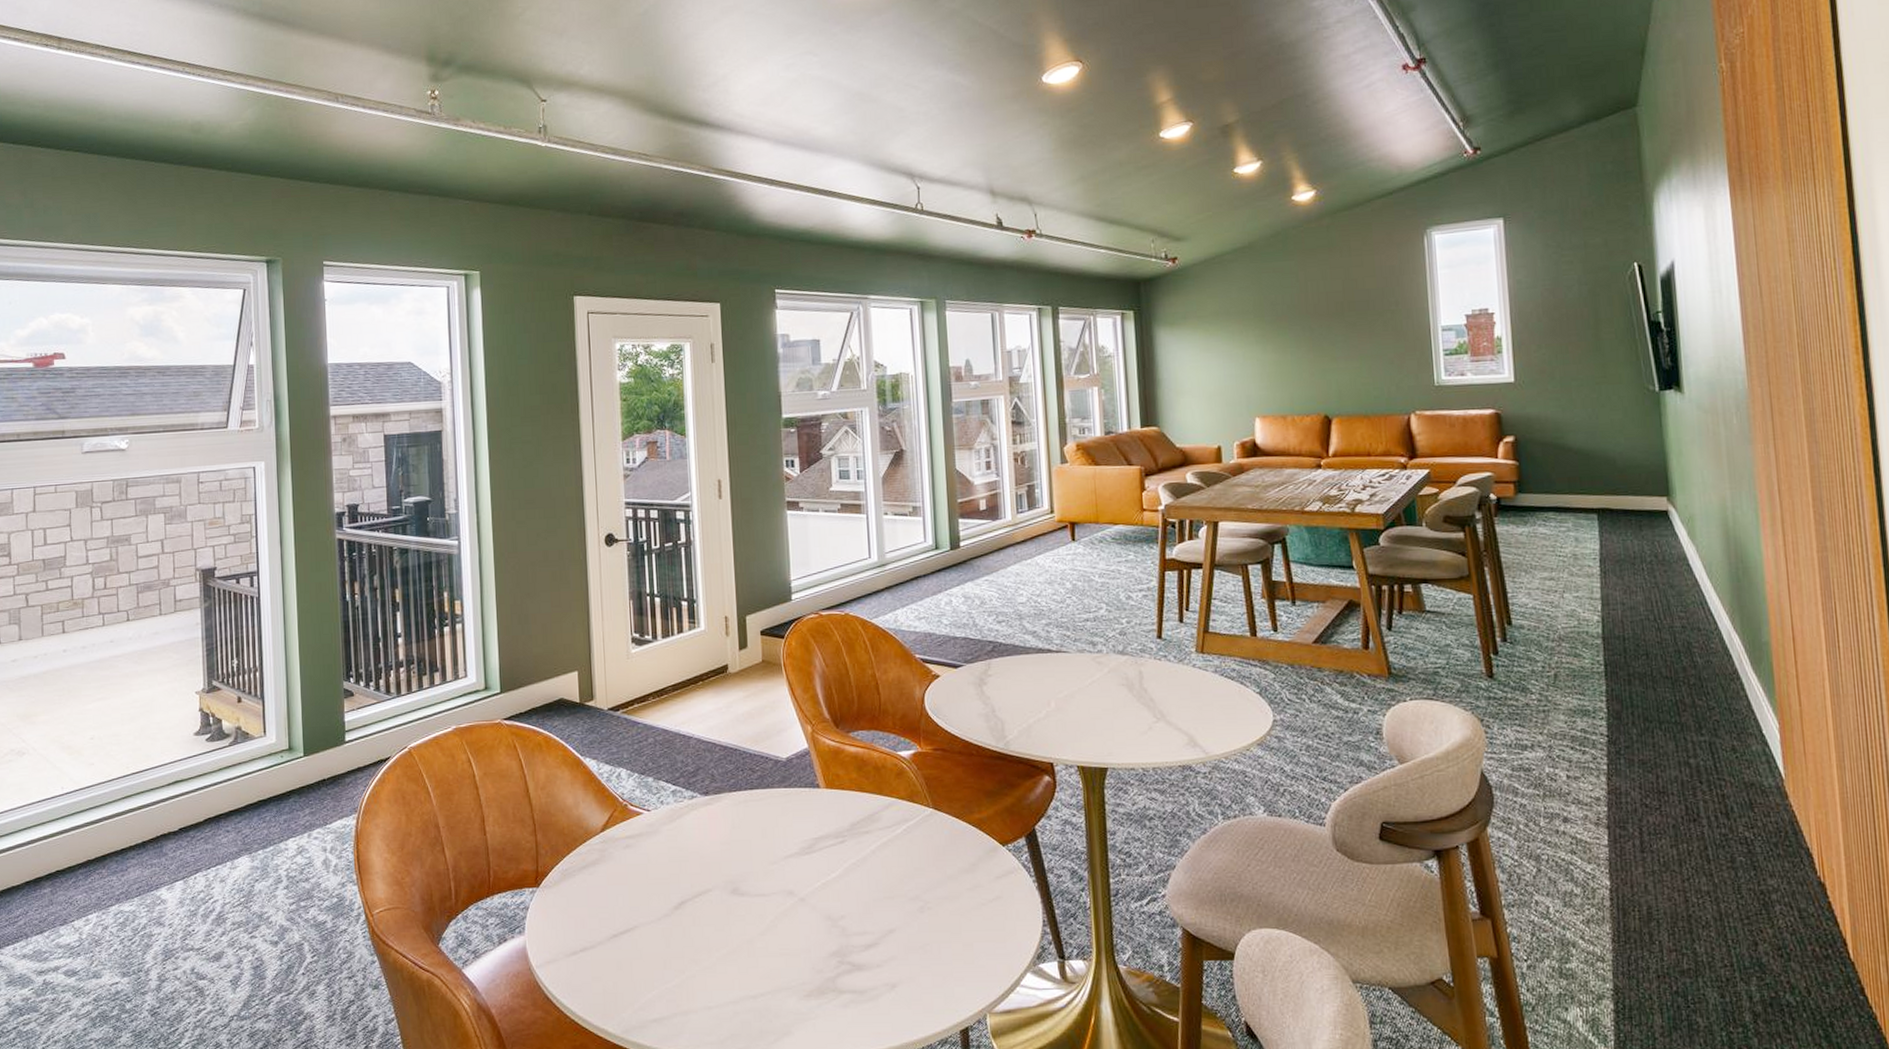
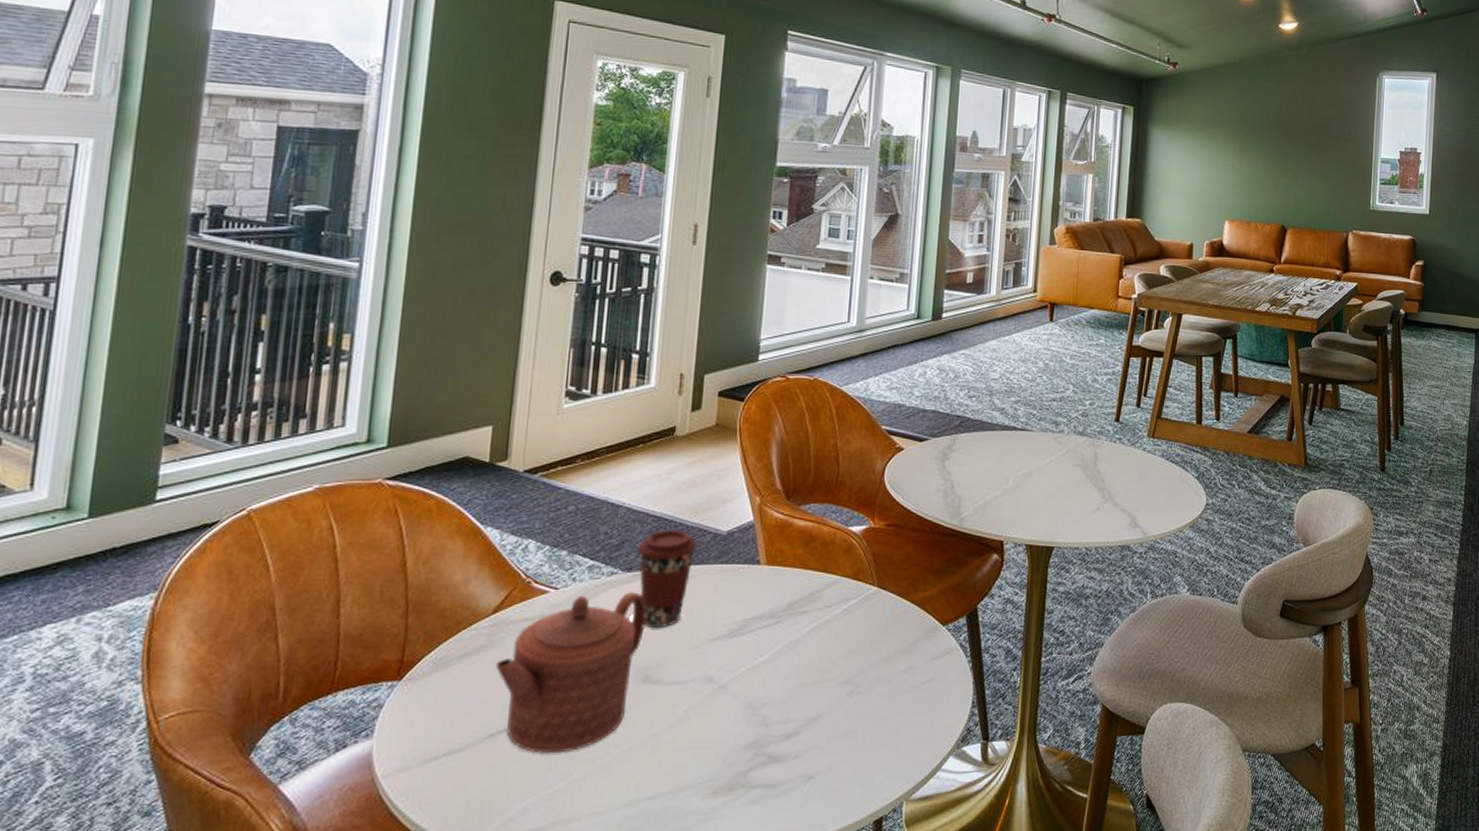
teapot: none [609,813,727,954] -> present [495,592,647,754]
coffee cup: none [710,757,762,845] -> present [637,530,698,628]

